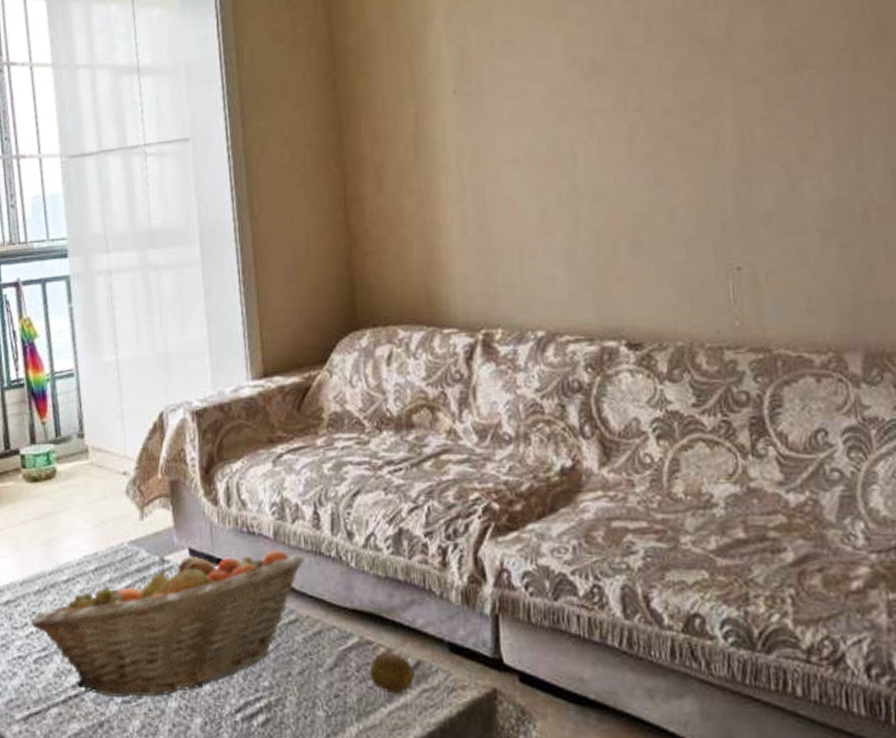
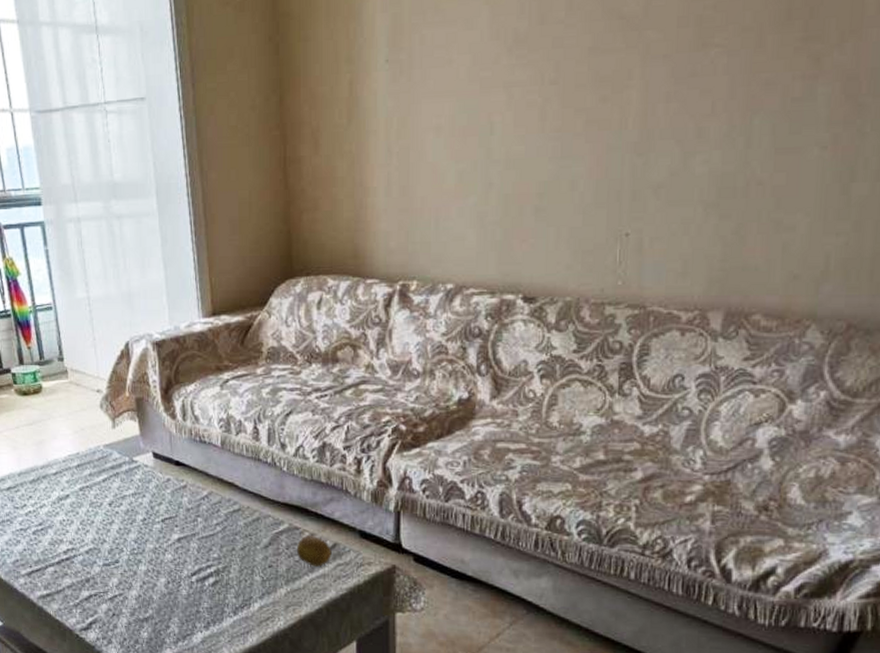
fruit basket: present [29,550,304,697] -> none [28,456,246,562]

